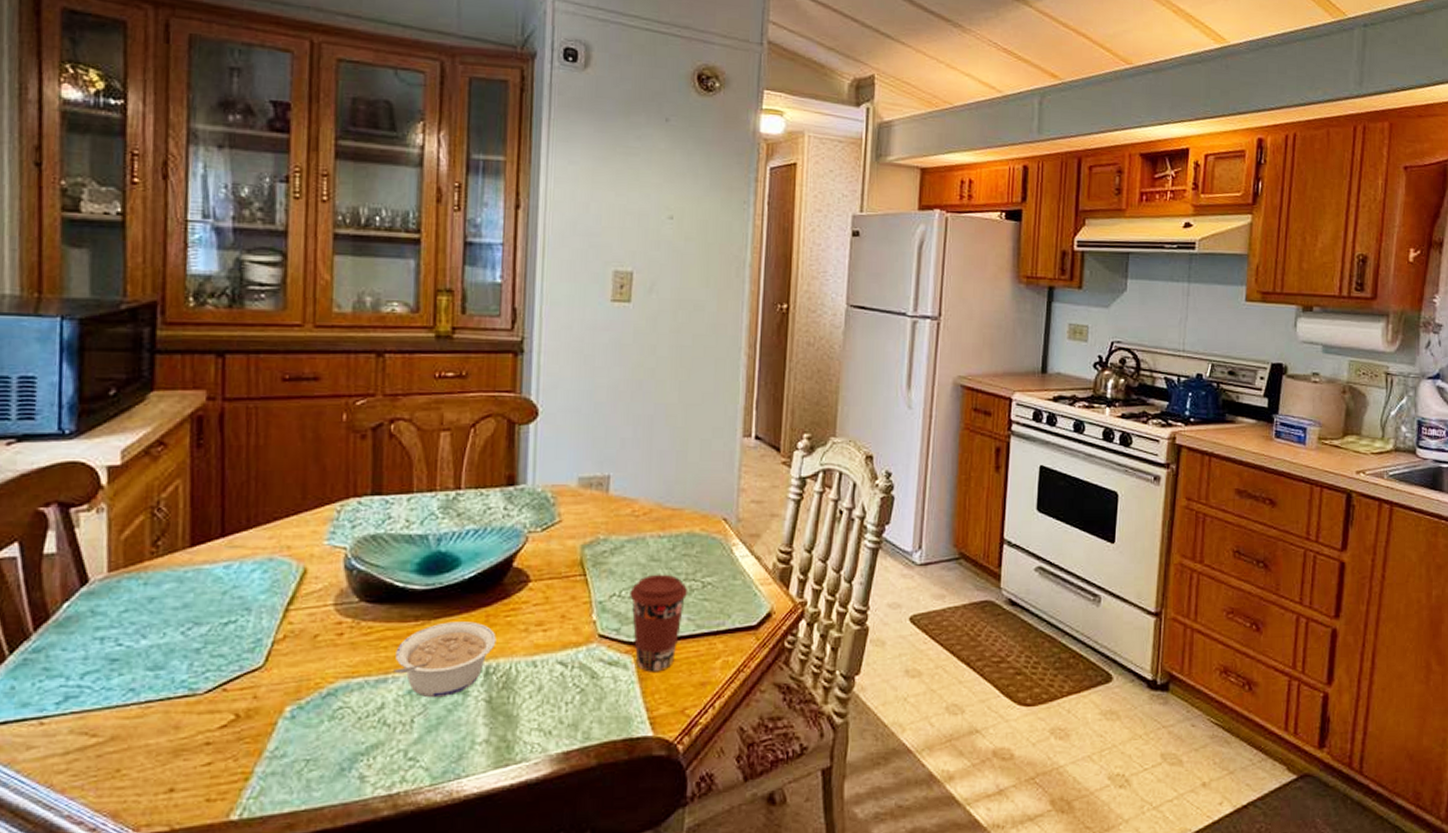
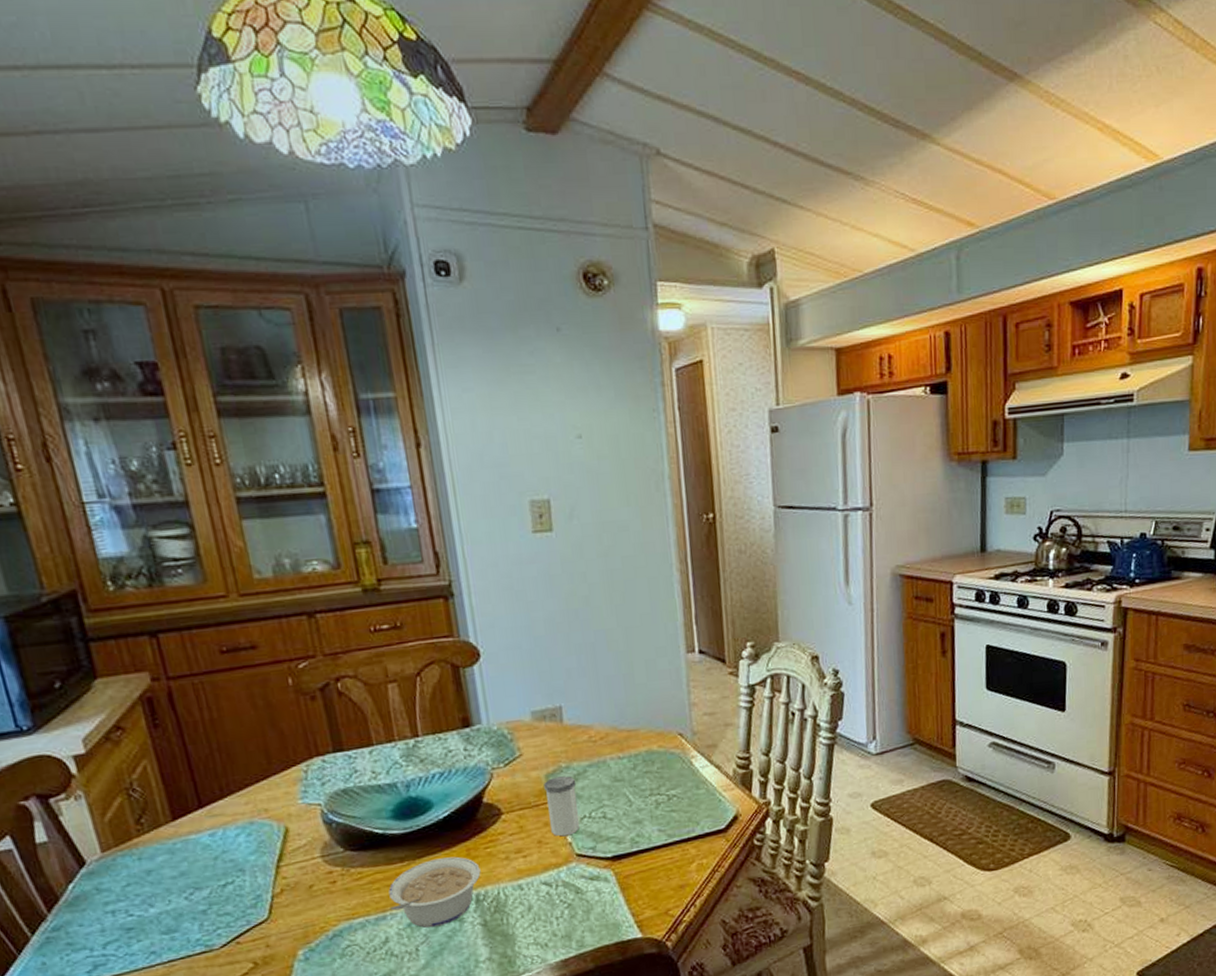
salt shaker: none [577,549,612,614] -> present [544,776,580,837]
coffee cup: present [630,574,689,672] -> none [599,792,656,882]

